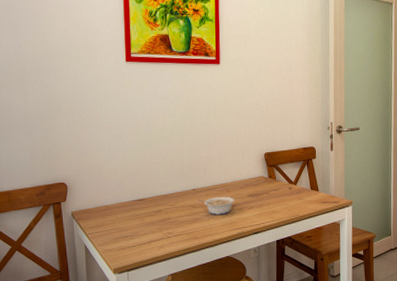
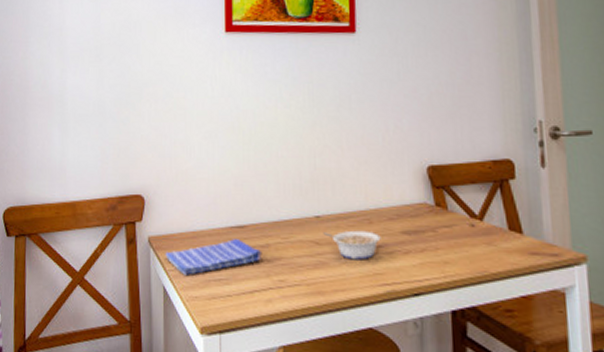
dish towel: none [85,208,156,237] -> present [165,239,261,277]

